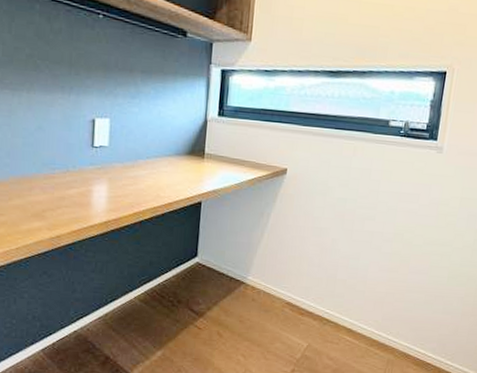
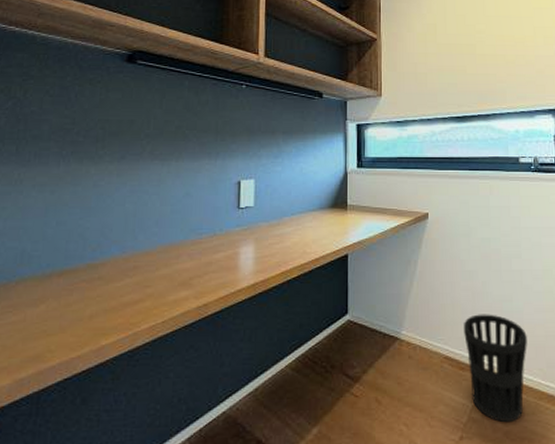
wastebasket: none [307,268,368,362] -> present [464,314,527,423]

